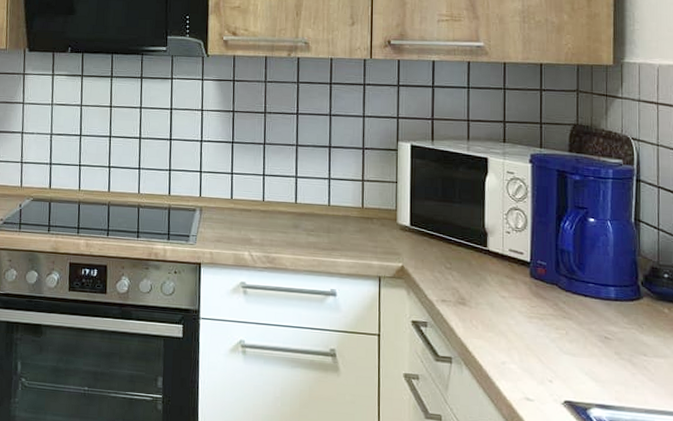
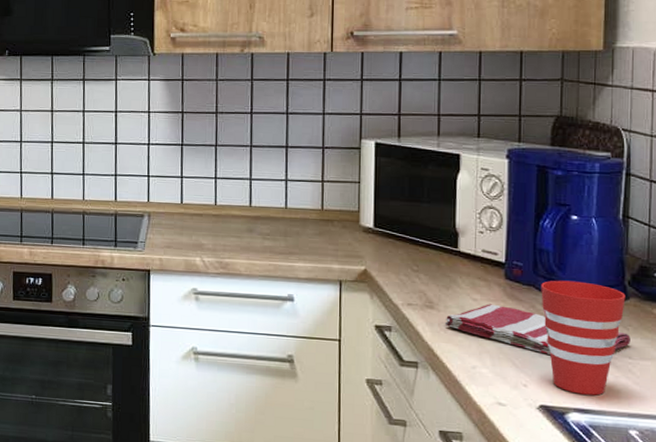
dish towel: none [476,301,645,351] -> present [444,304,631,355]
cup: none [563,279,639,392] -> present [541,280,626,395]

